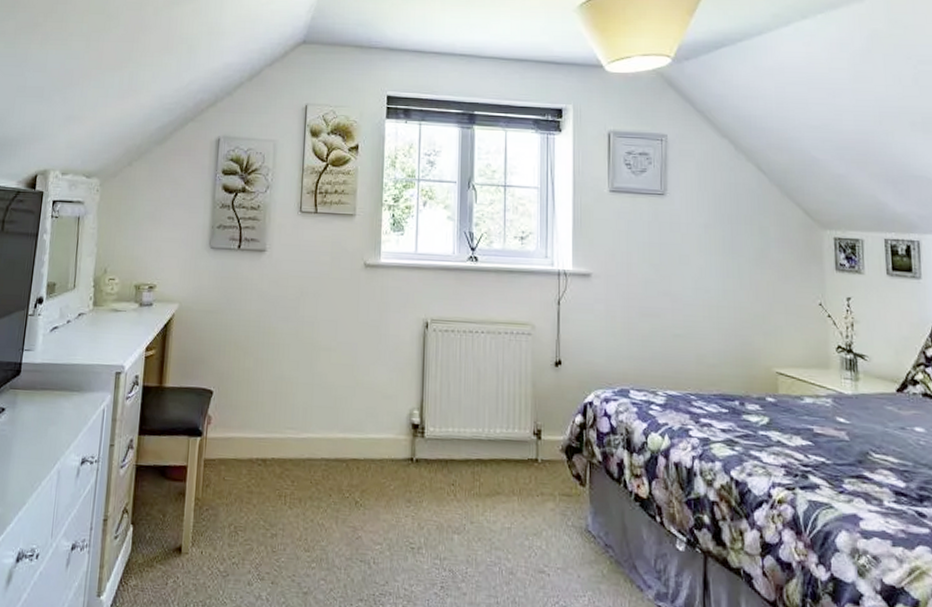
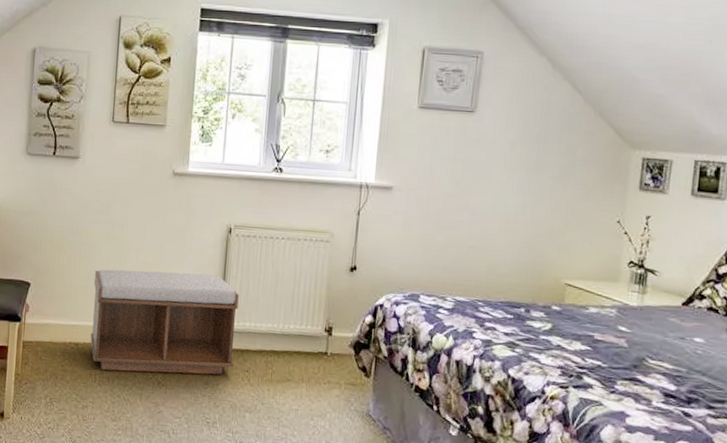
bench: none [279,372,440,491] -> present [90,269,239,375]

